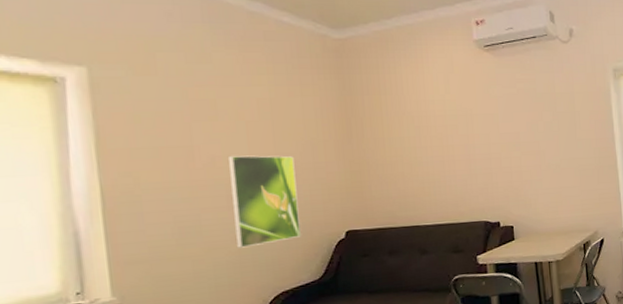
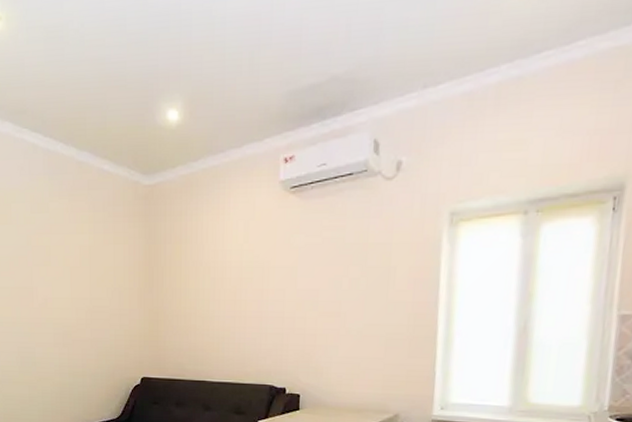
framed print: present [229,155,301,248] -> none [57,299,105,381]

